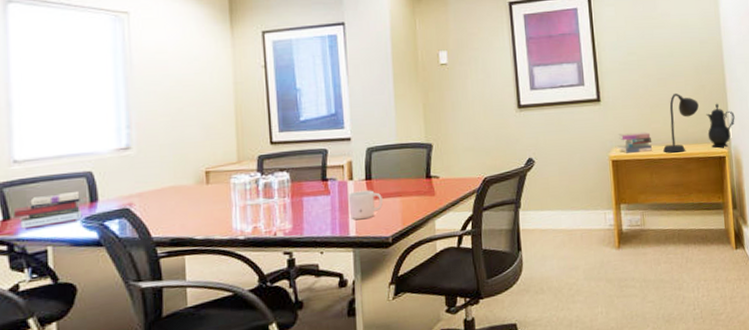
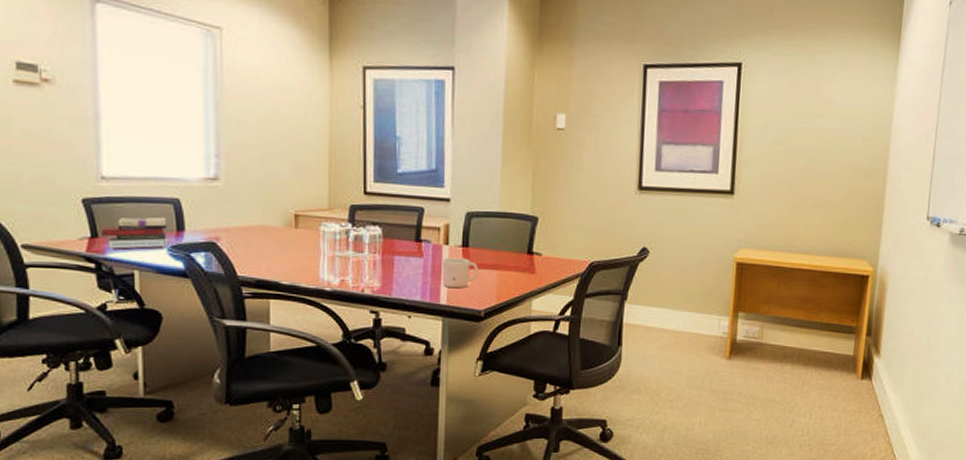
books: present [616,132,653,153] -> none [744,234,787,258]
desk lamp: present [663,93,699,153] -> none [798,195,849,264]
coffeepot: present [706,103,735,149] -> none [852,213,889,266]

